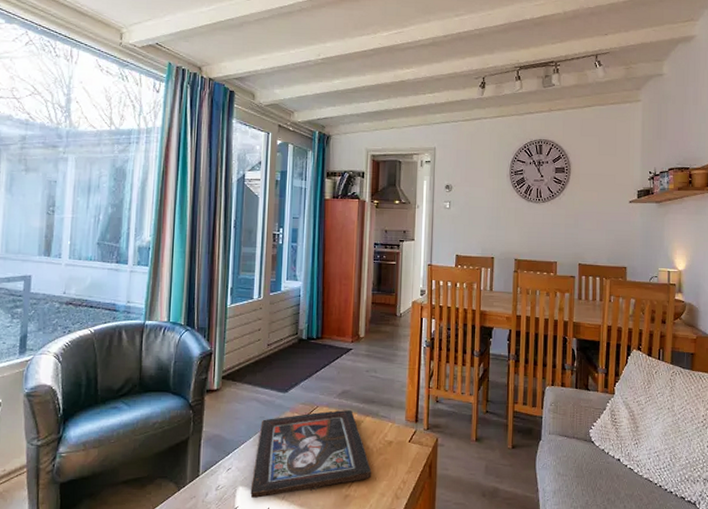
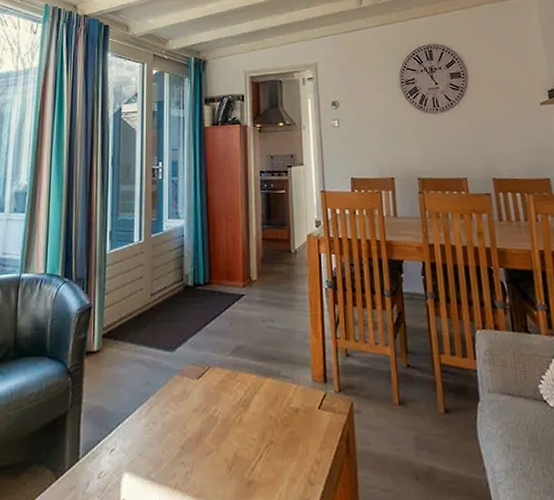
religious icon: present [250,410,372,498] -> none [137,371,278,487]

